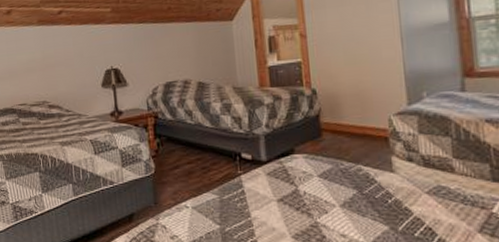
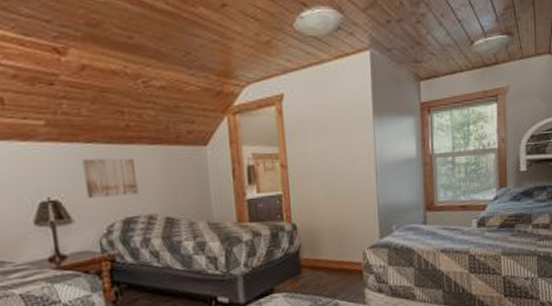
wall art: none [136,34,177,66] -> present [82,158,139,198]

